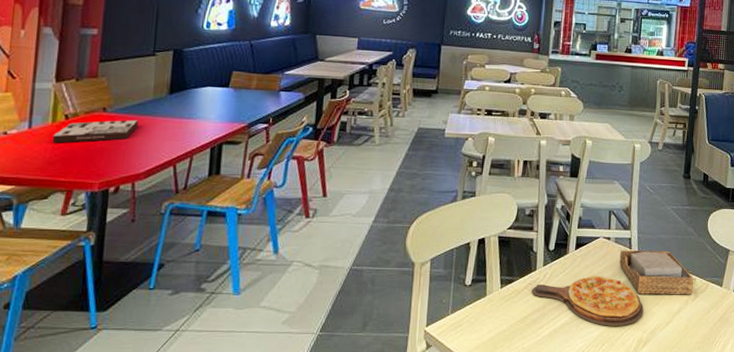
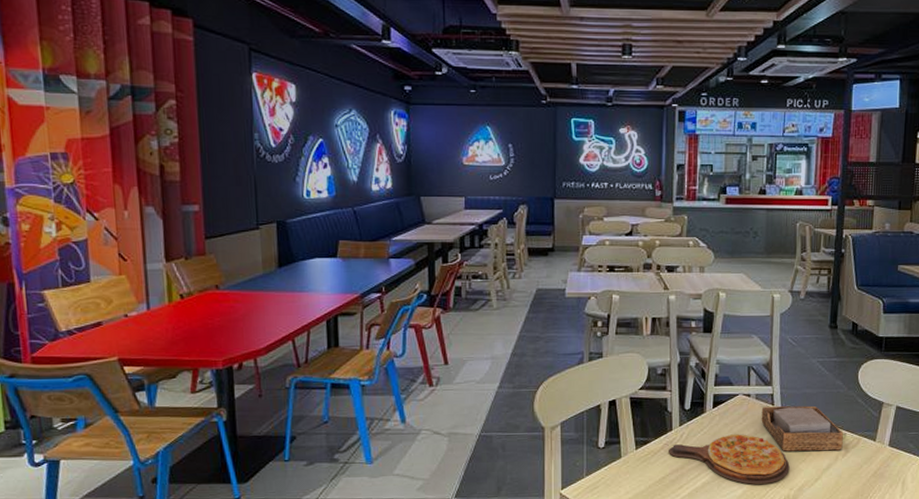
pizza box: present [52,120,139,143] -> none [171,296,253,323]

